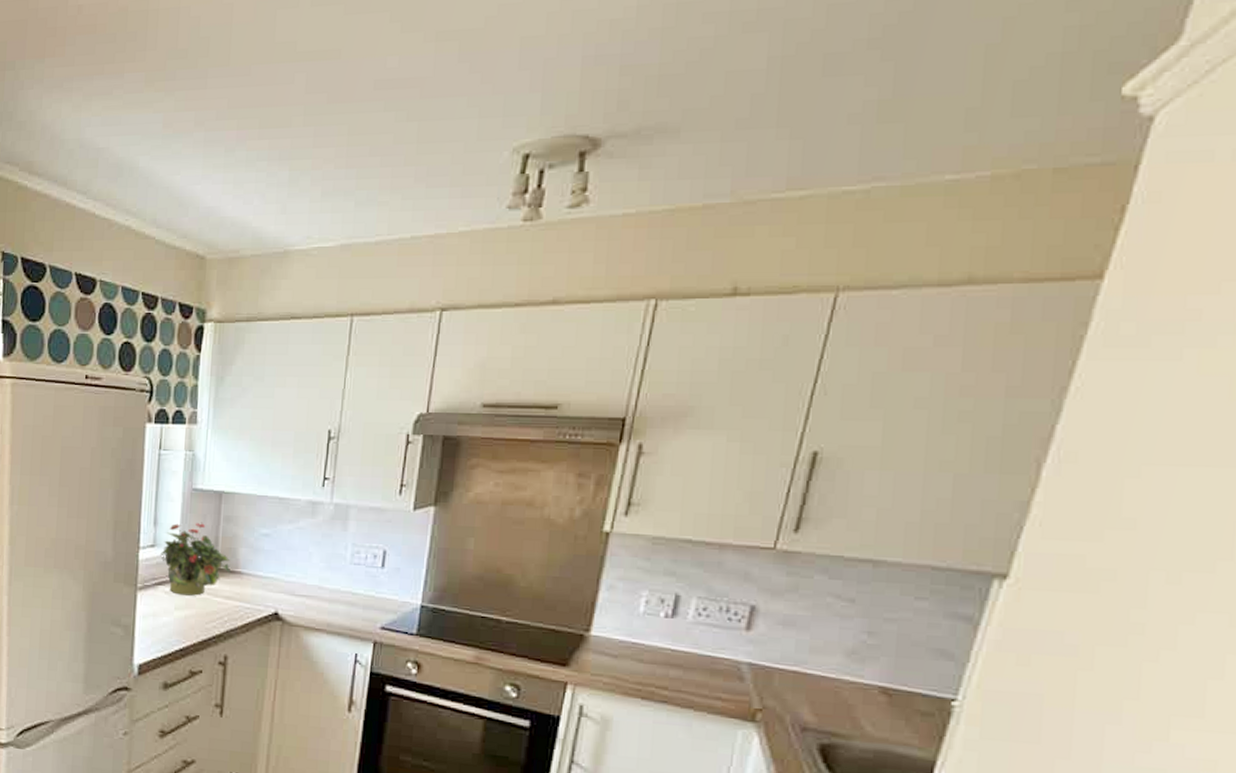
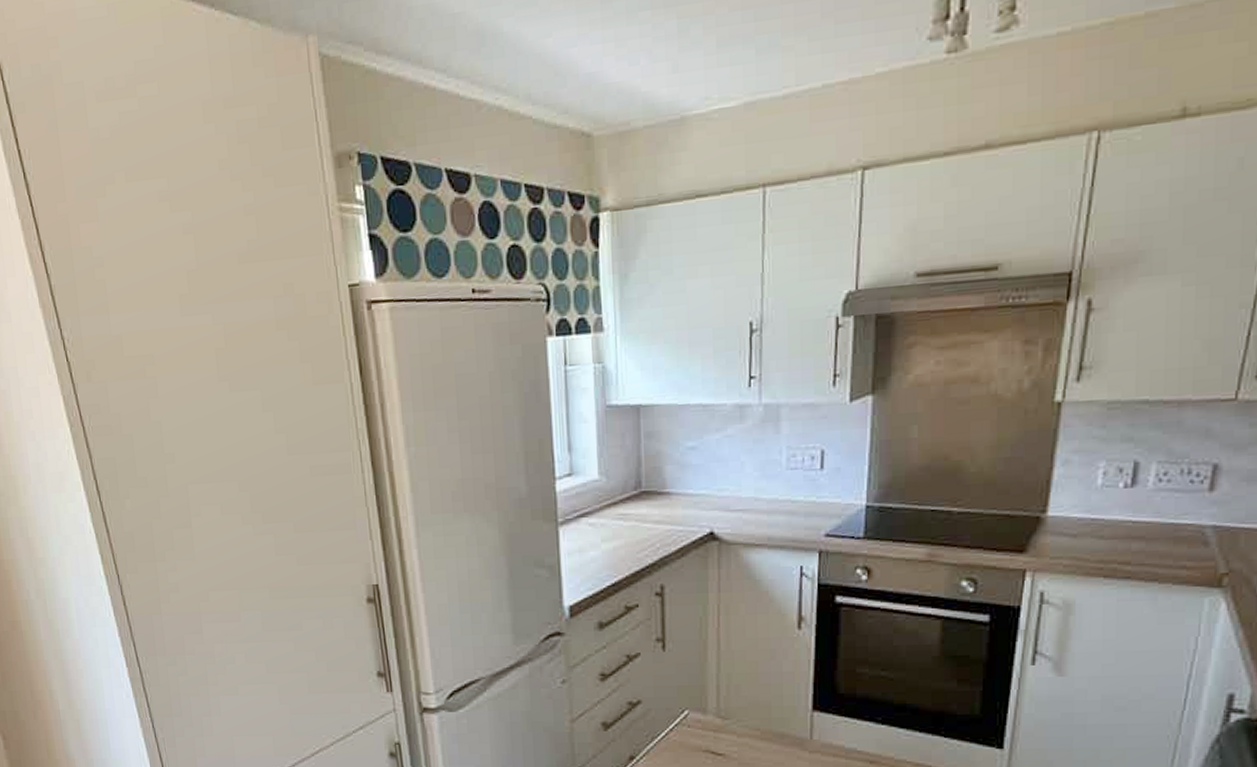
potted plant: present [160,522,230,596] -> none [579,442,658,525]

